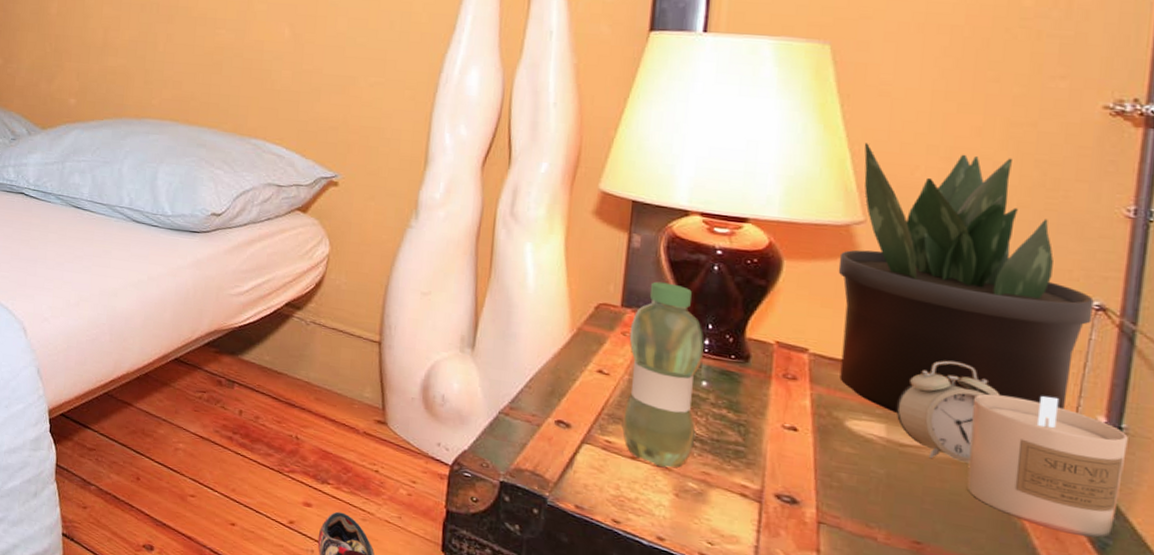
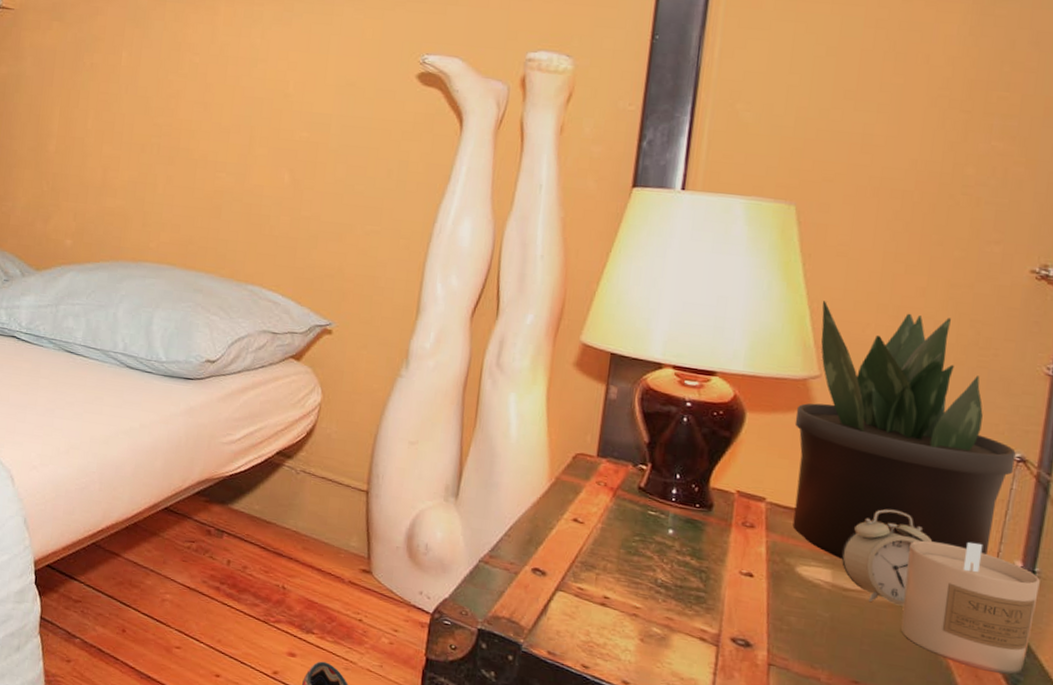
water bottle: present [621,281,705,468] -> none [593,432,672,614]

